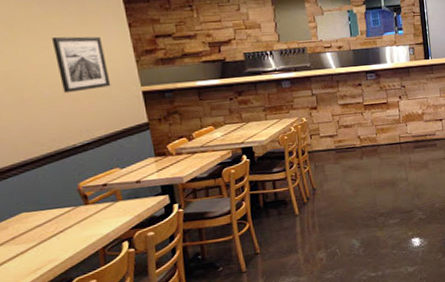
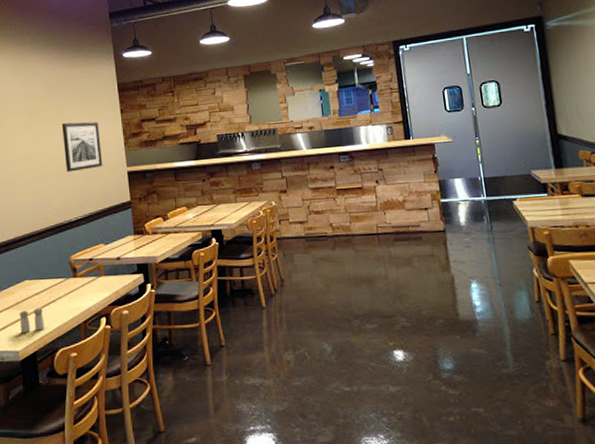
salt and pepper shaker: none [17,240,54,269] -> present [19,308,45,334]

